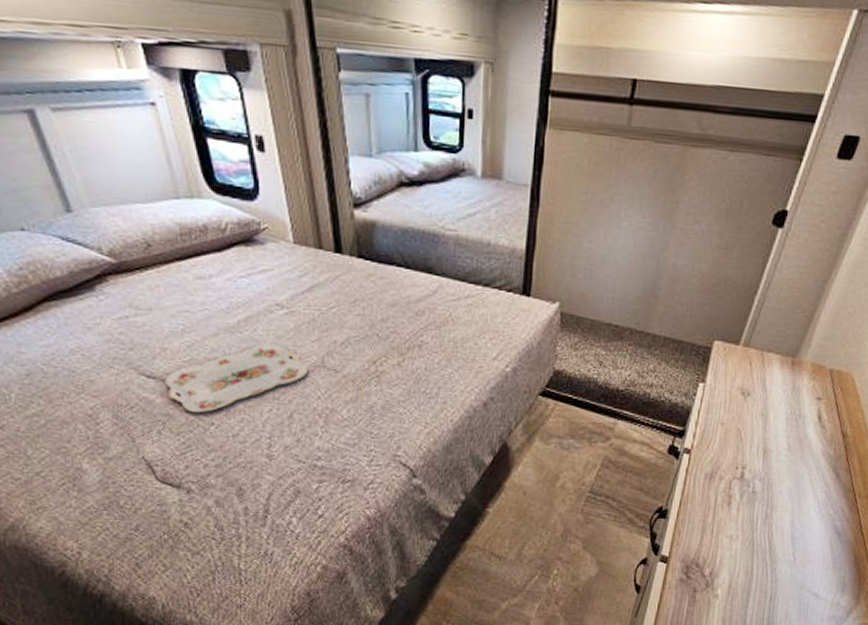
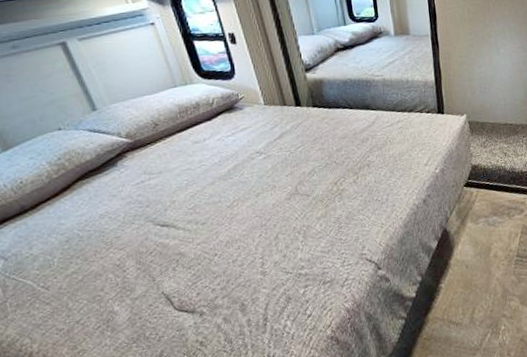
serving tray: present [165,344,309,414] -> none [176,183,287,249]

